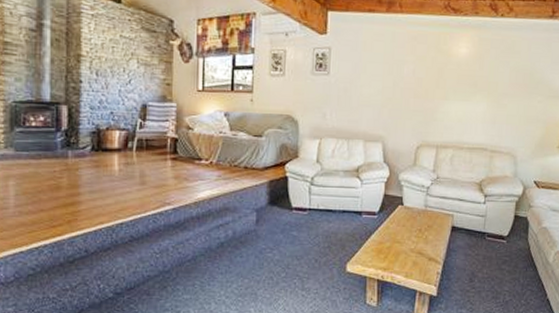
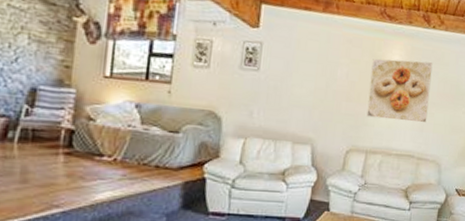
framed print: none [435,52,503,115] -> present [366,58,433,123]

